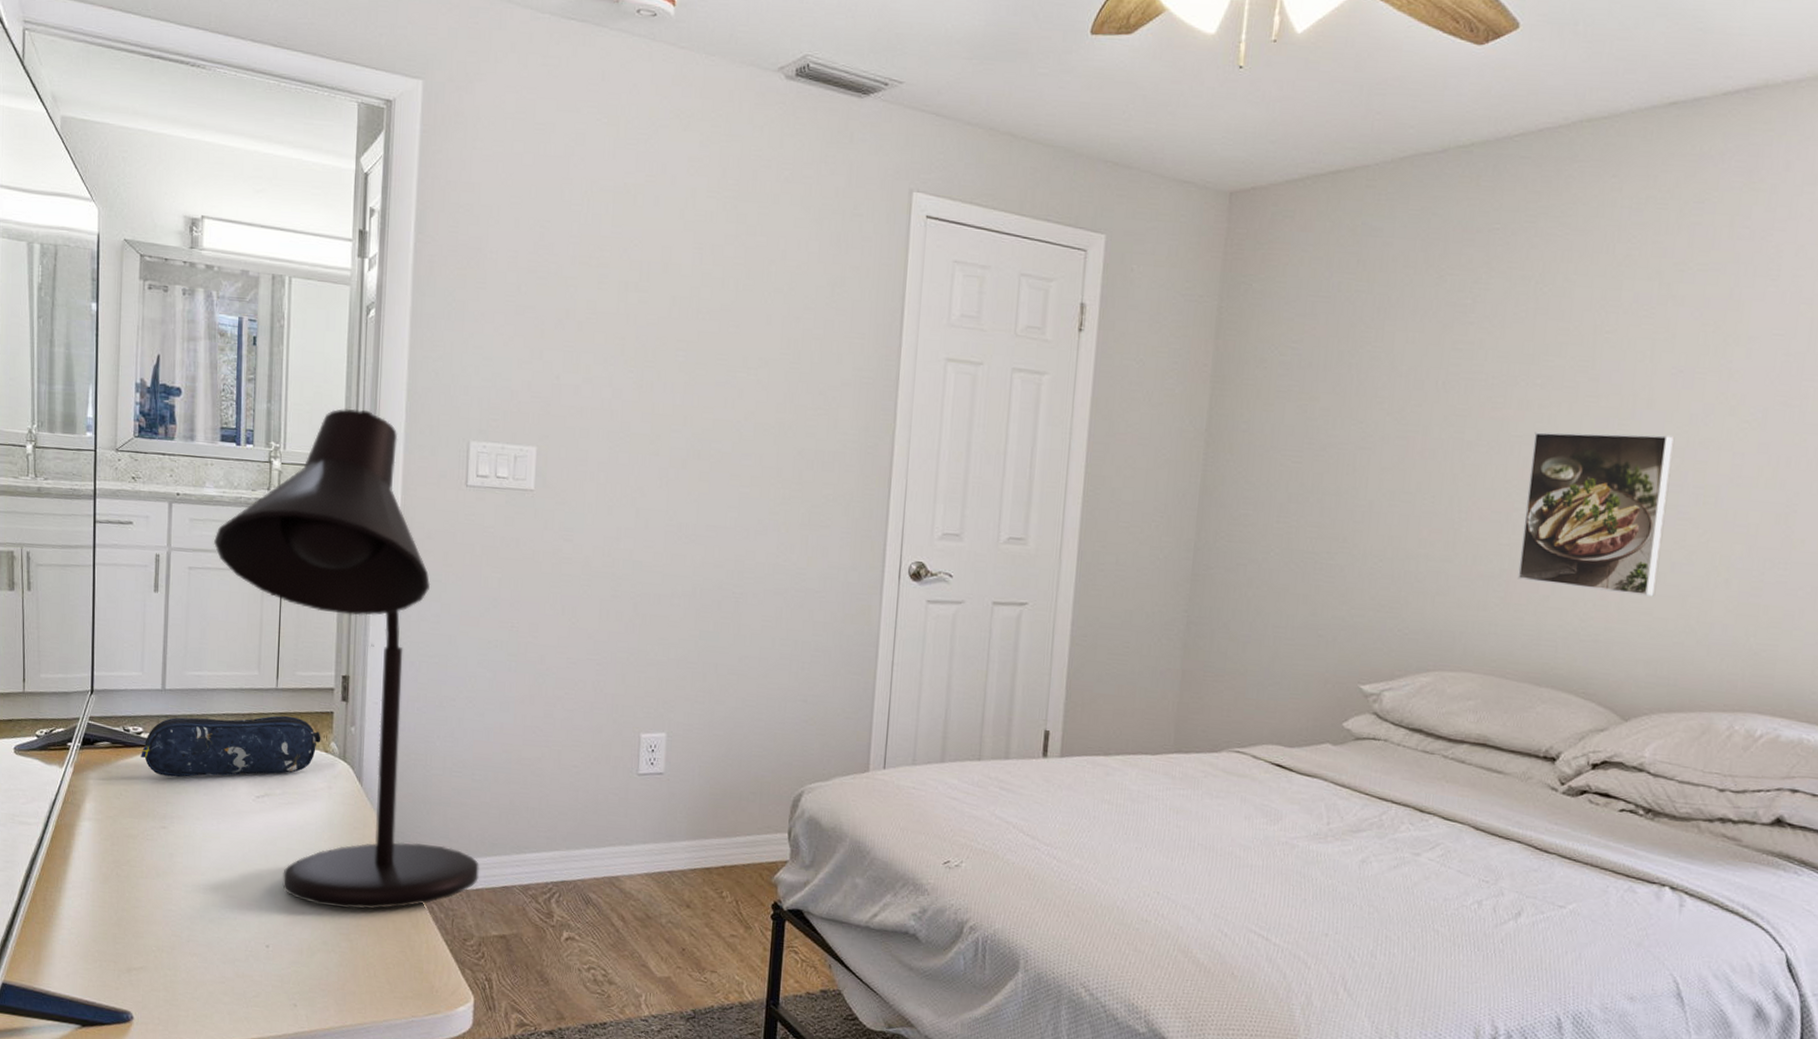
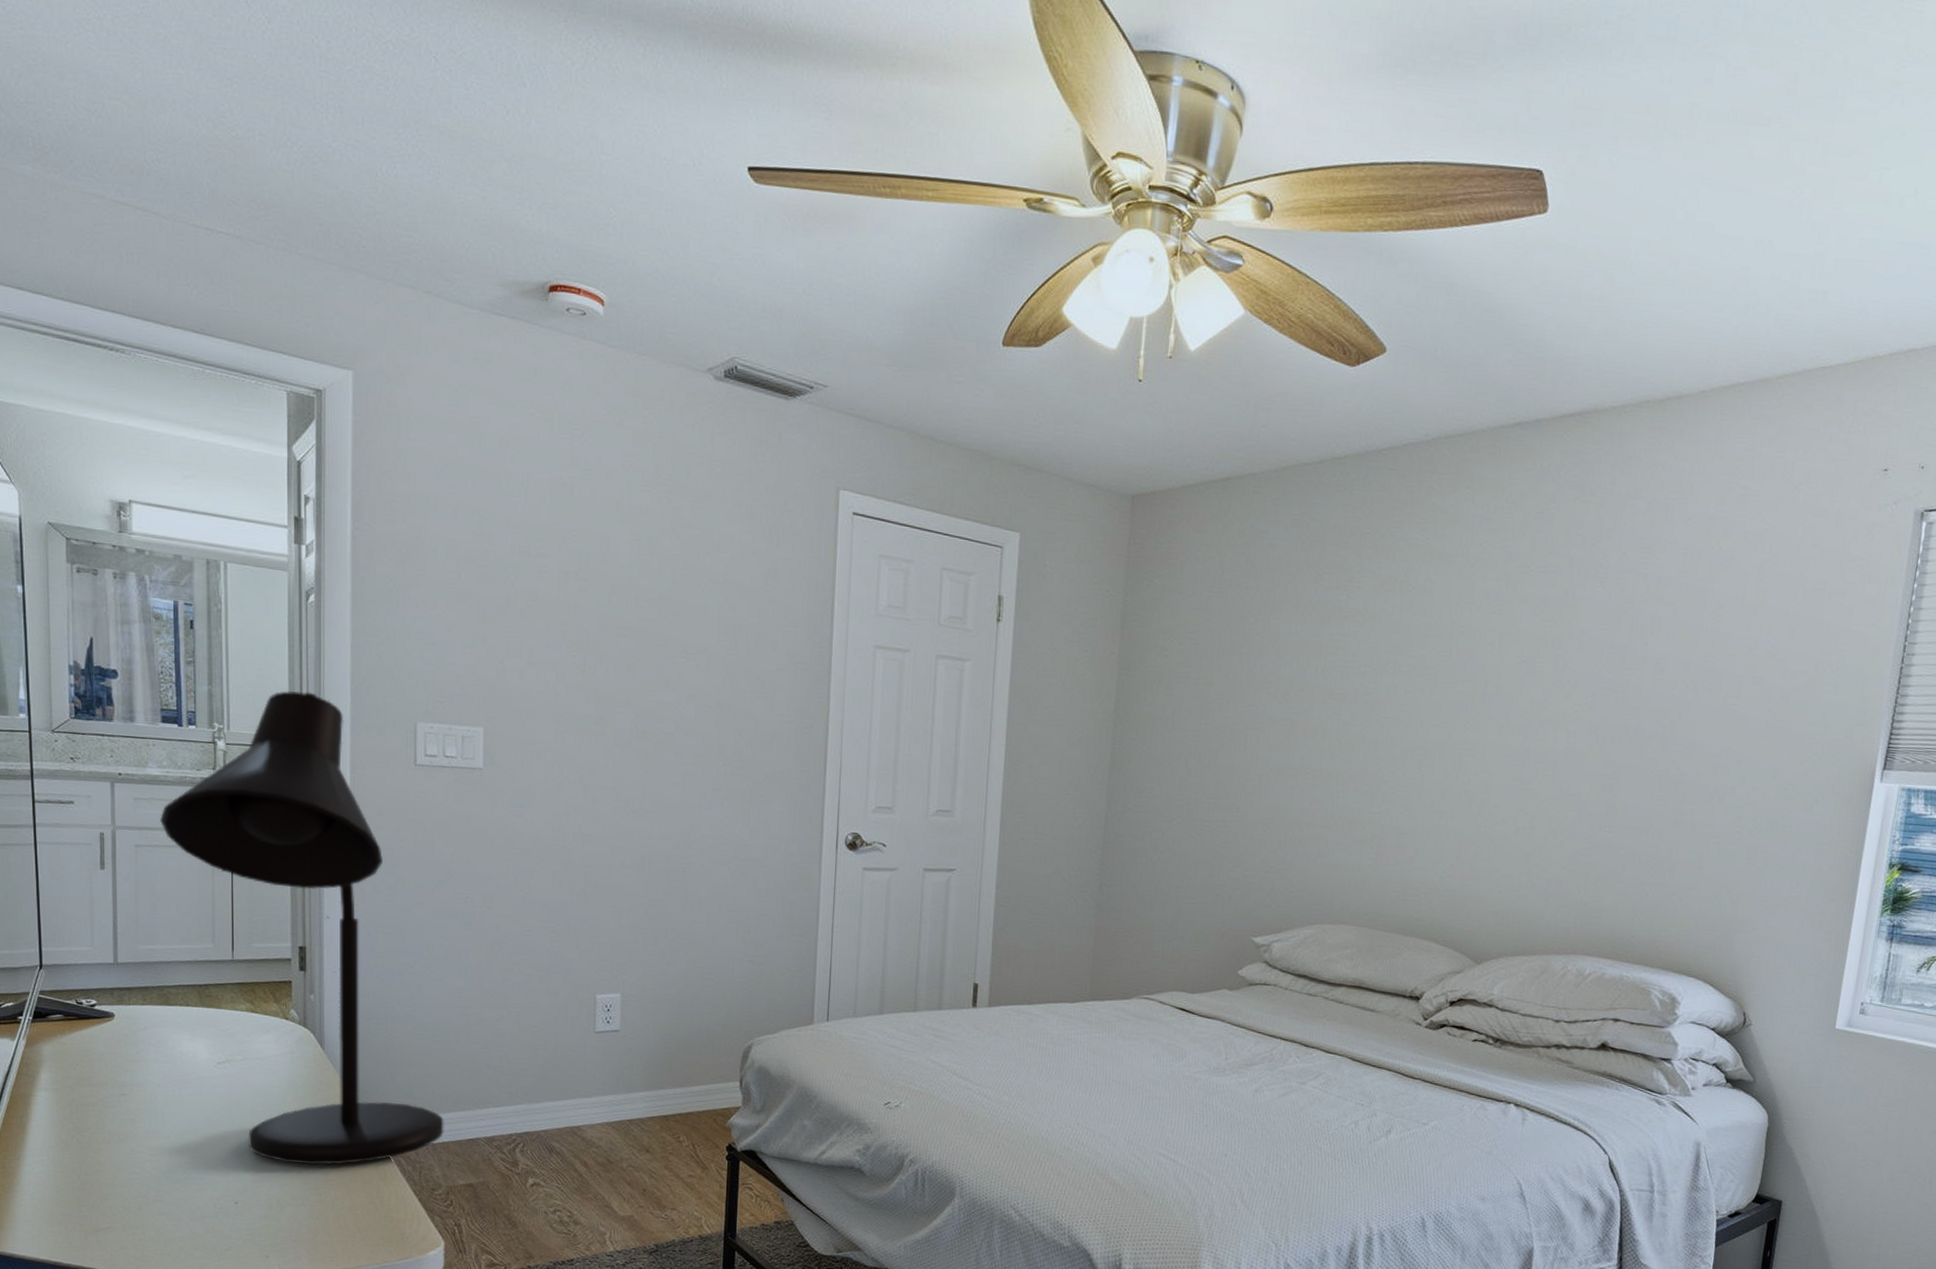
pencil case: present [141,715,321,778] -> none [96,985,281,1047]
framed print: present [1517,431,1675,597] -> none [1387,713,1519,857]

